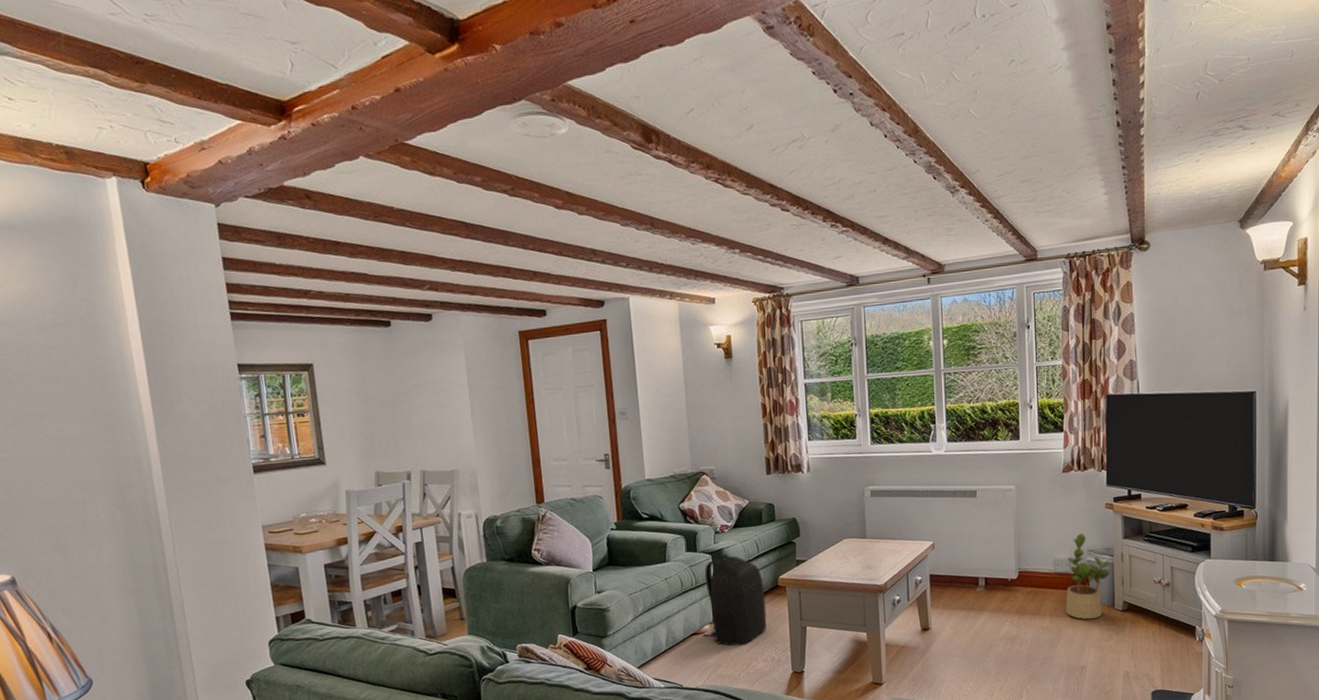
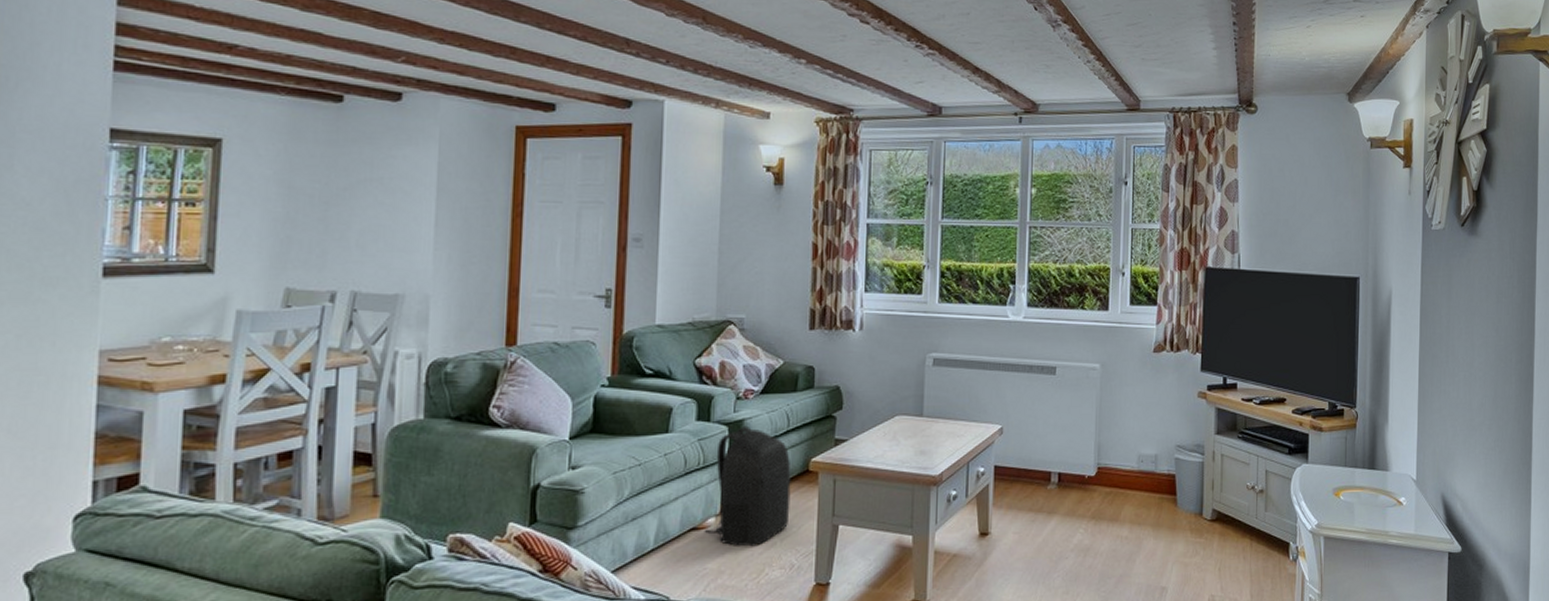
potted plant: present [1065,533,1112,620] -> none [1148,425,1203,530]

